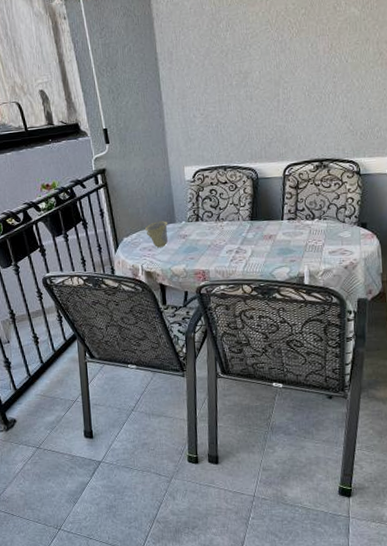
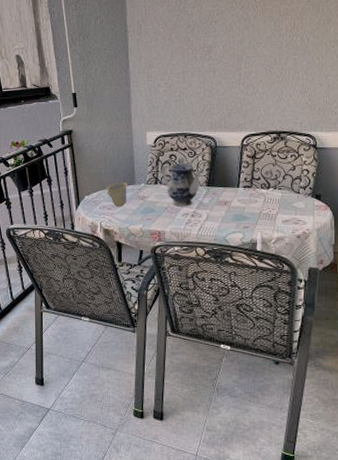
teapot: none [202,191,247,244] -> present [162,157,204,206]

